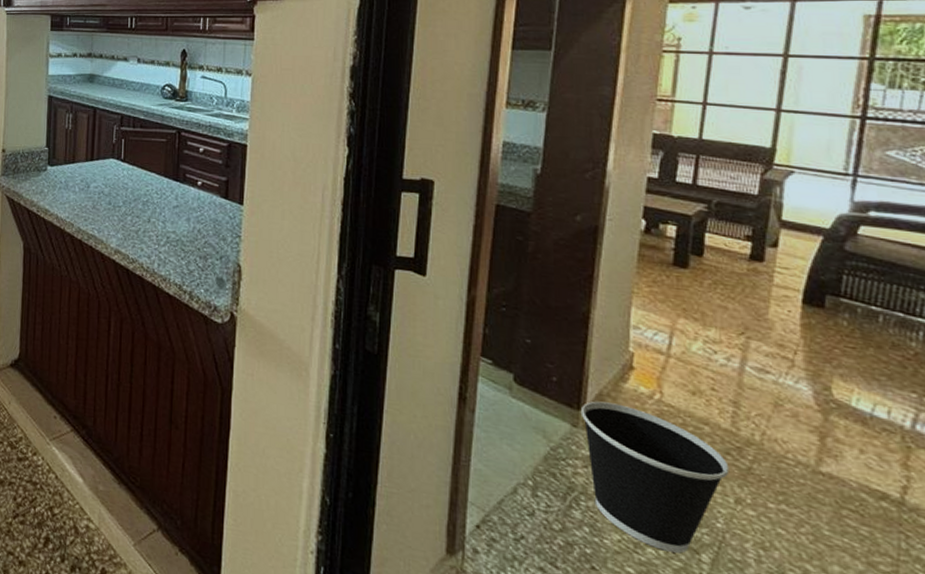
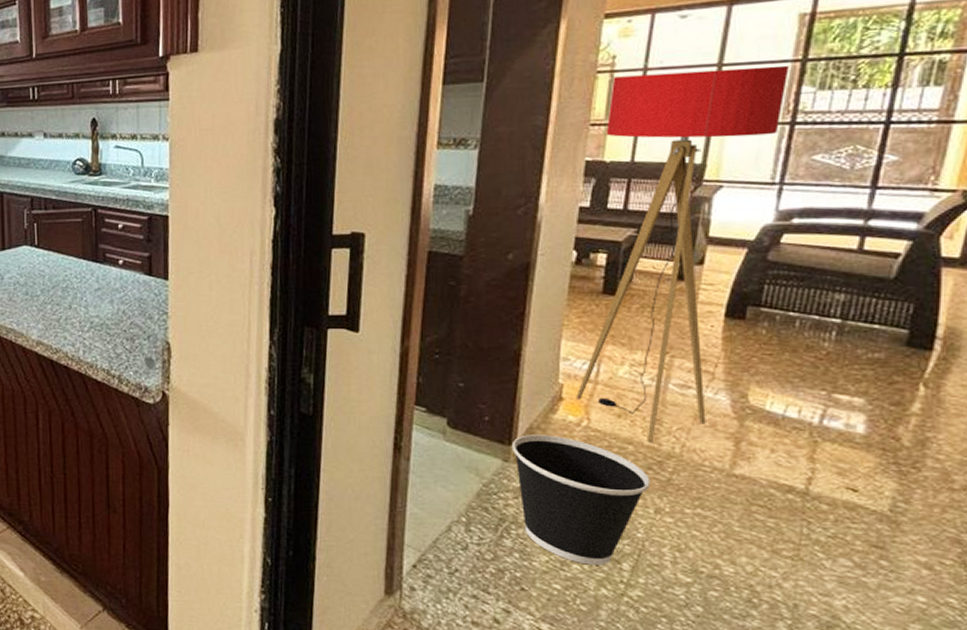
floor lamp: none [647,57,857,426] -> present [576,65,789,442]

